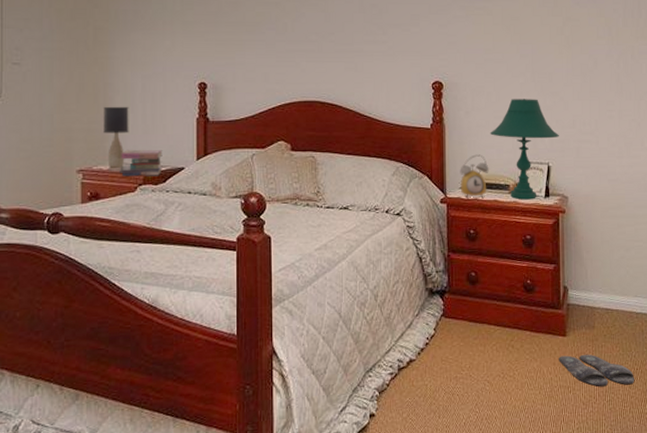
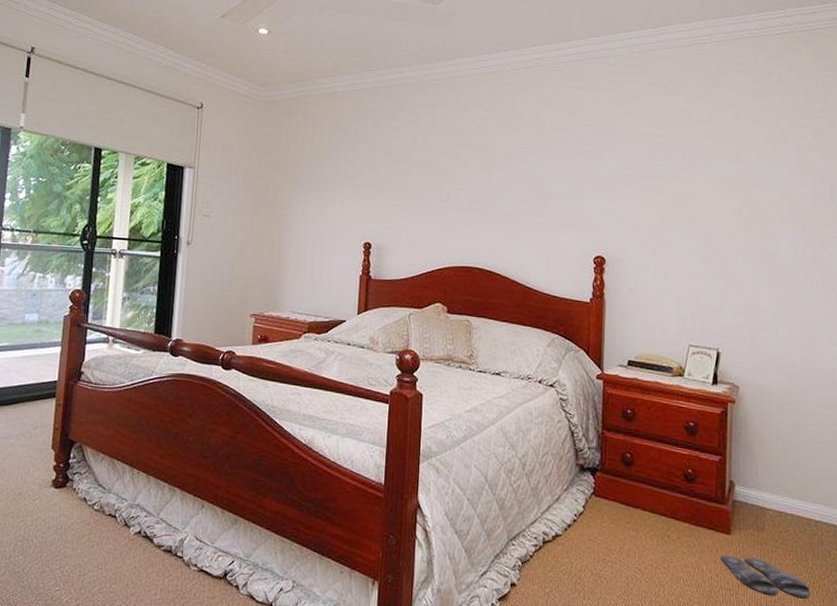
table lamp: present [103,106,129,171] -> none [276,258,300,318]
books: present [120,149,163,177] -> none [287,299,327,326]
alarm clock: present [460,154,489,198] -> none [619,333,651,378]
table lamp: present [490,99,559,200] -> none [653,279,731,385]

